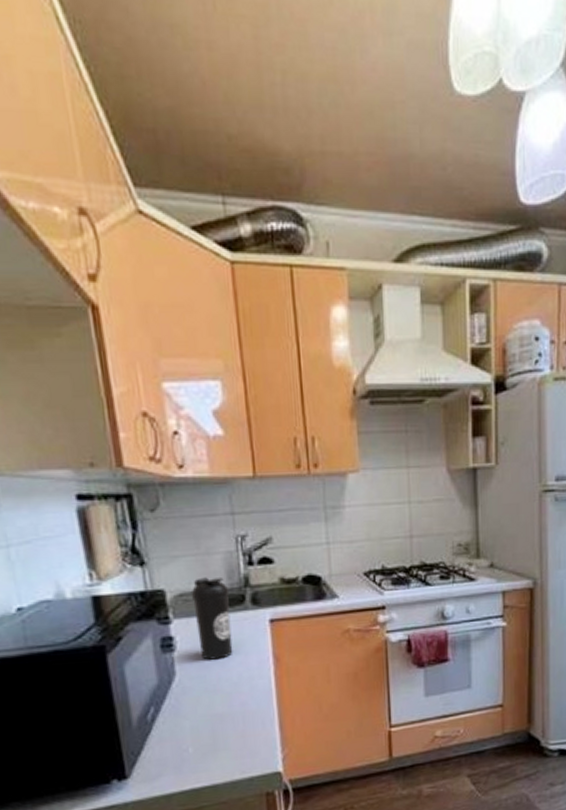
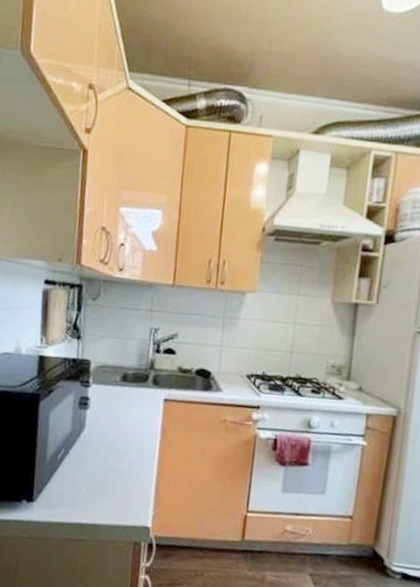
water bottle: present [190,577,233,660] -> none [107,356,138,423]

